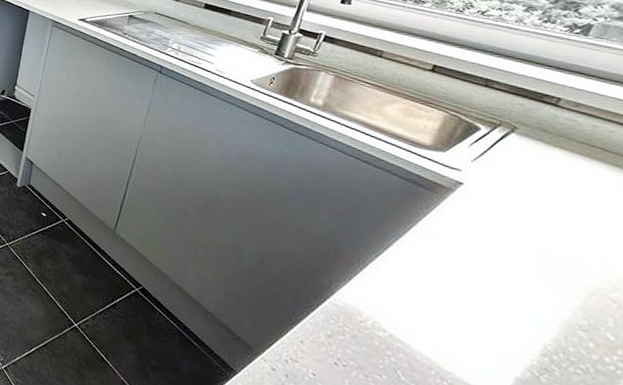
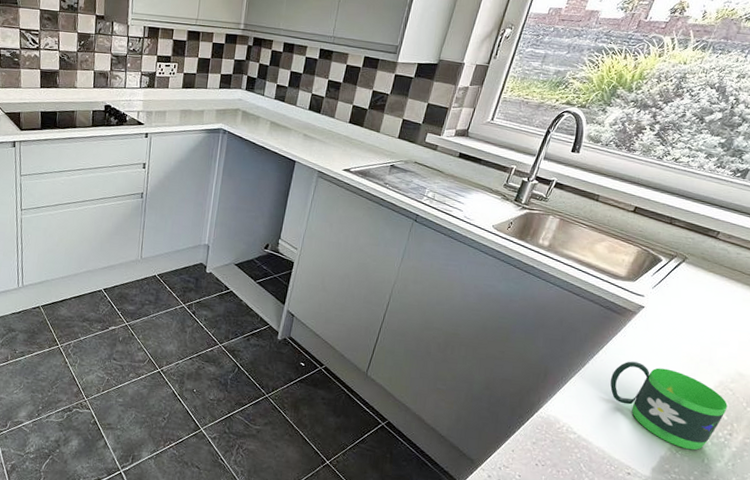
mug: none [426,248,612,377] -> present [610,361,728,450]

